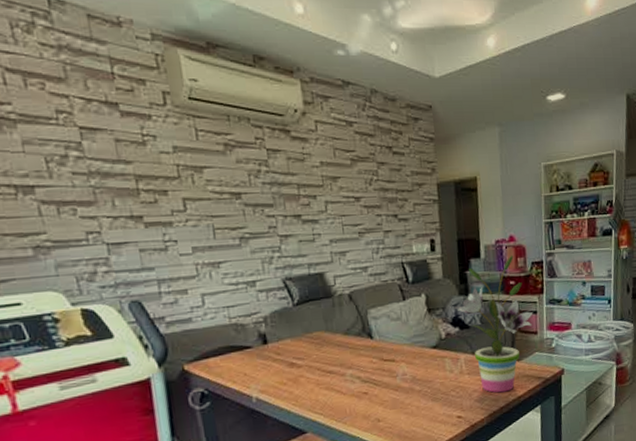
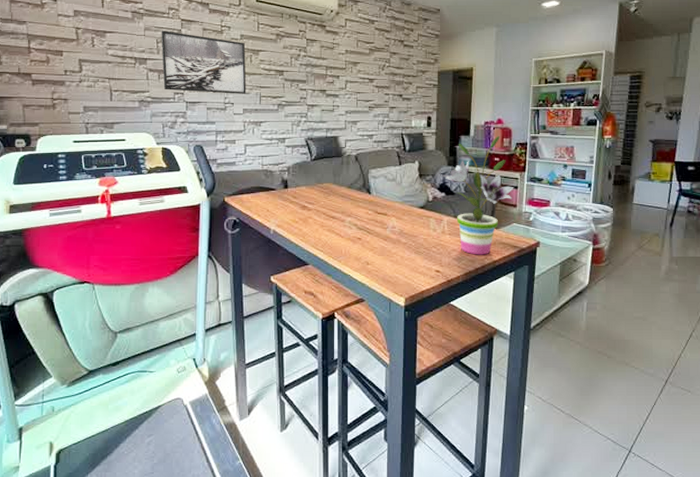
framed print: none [49,144,193,230] -> present [161,31,247,94]

